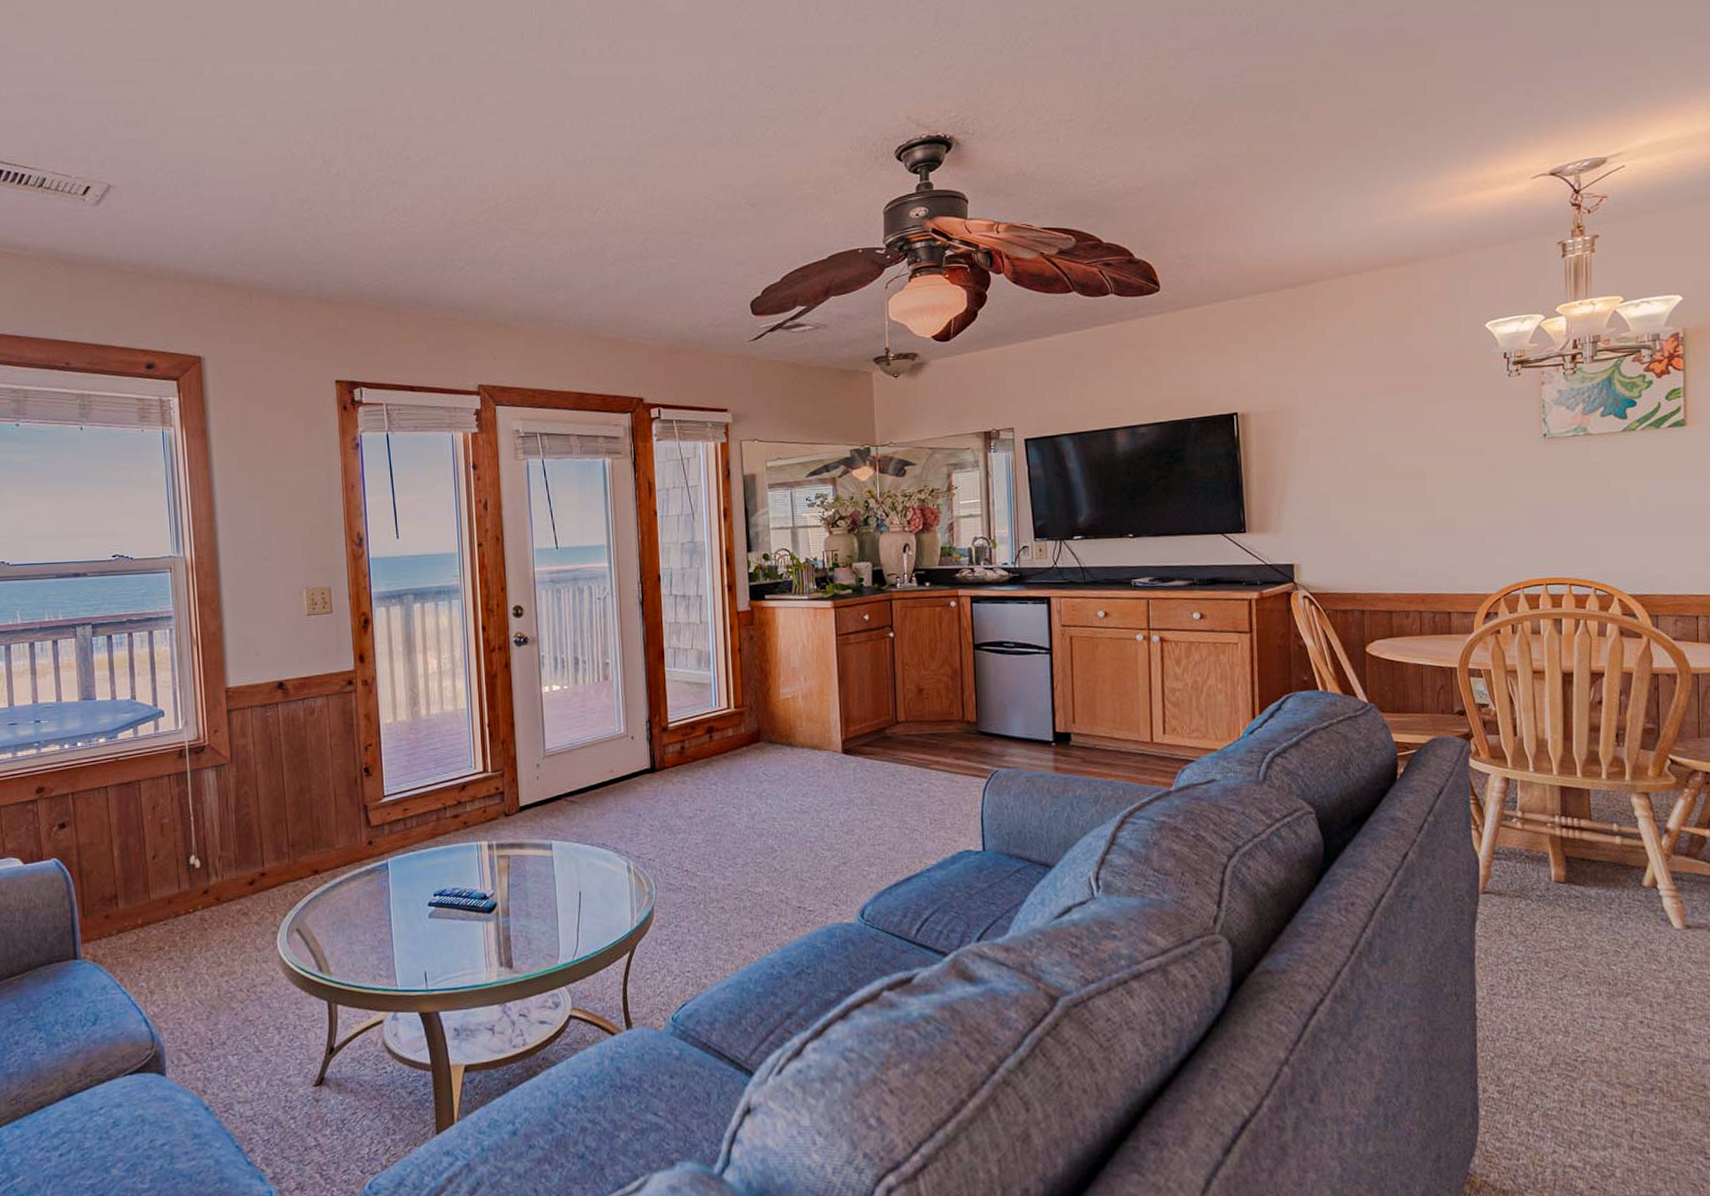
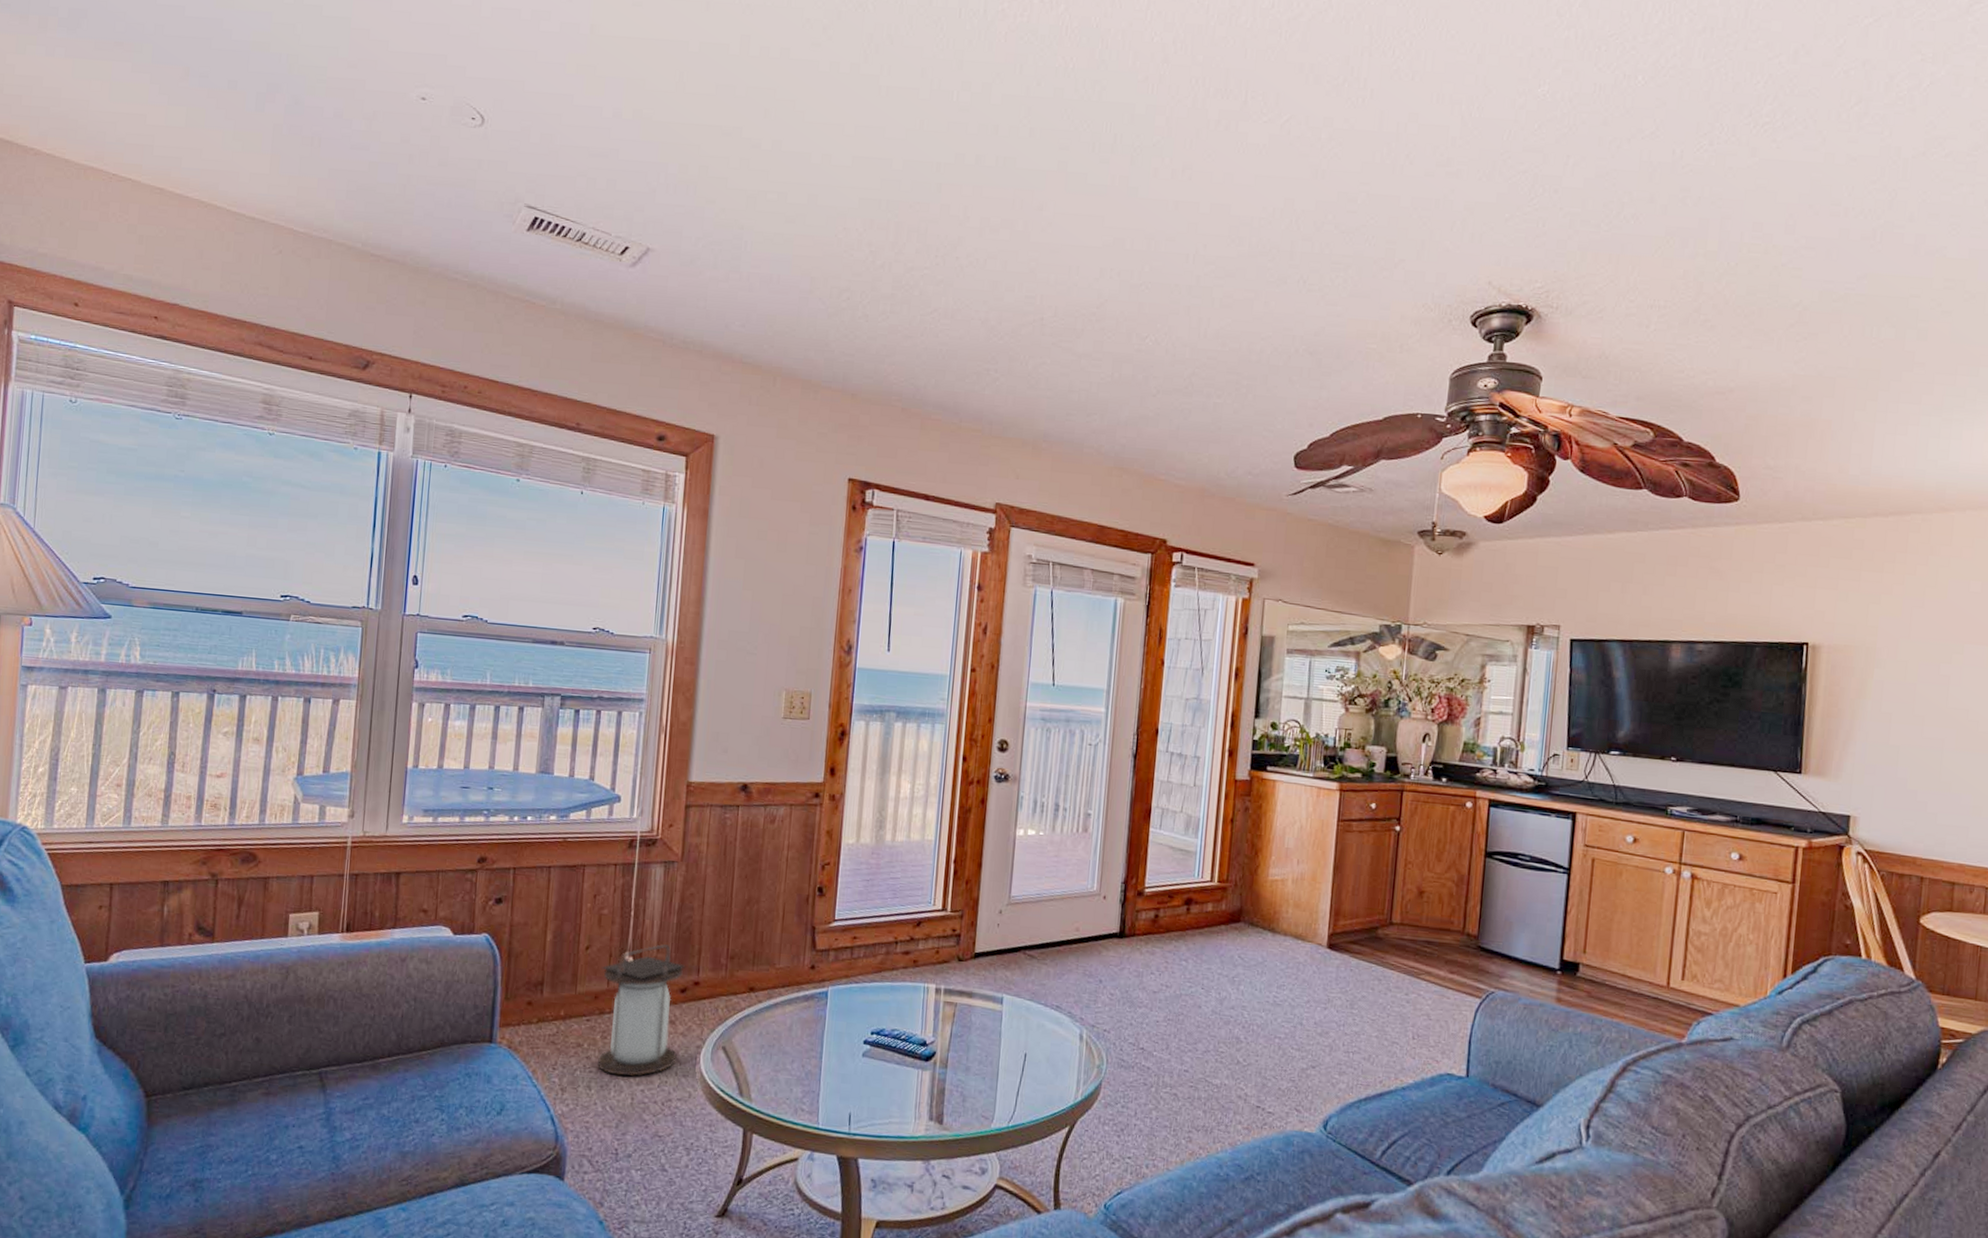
lantern: none [170,843,255,971] -> present [597,944,687,1076]

